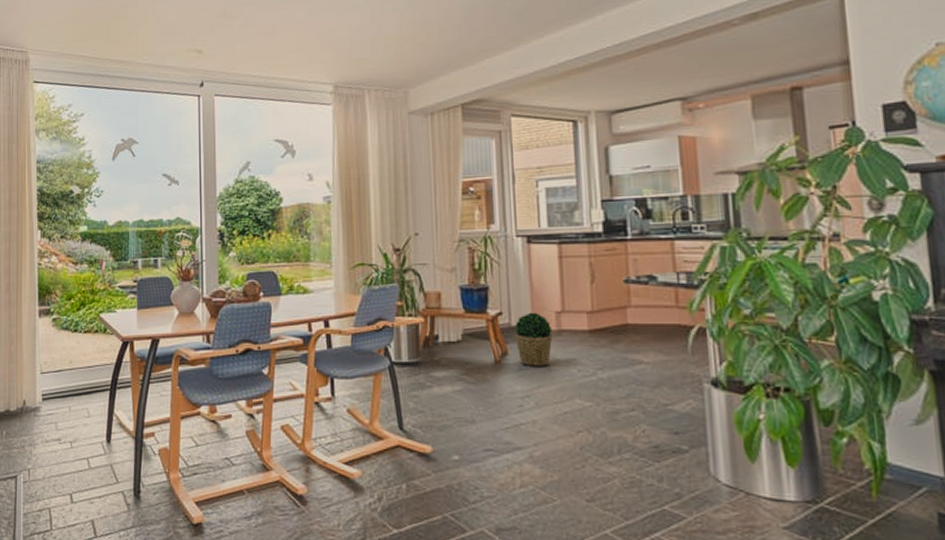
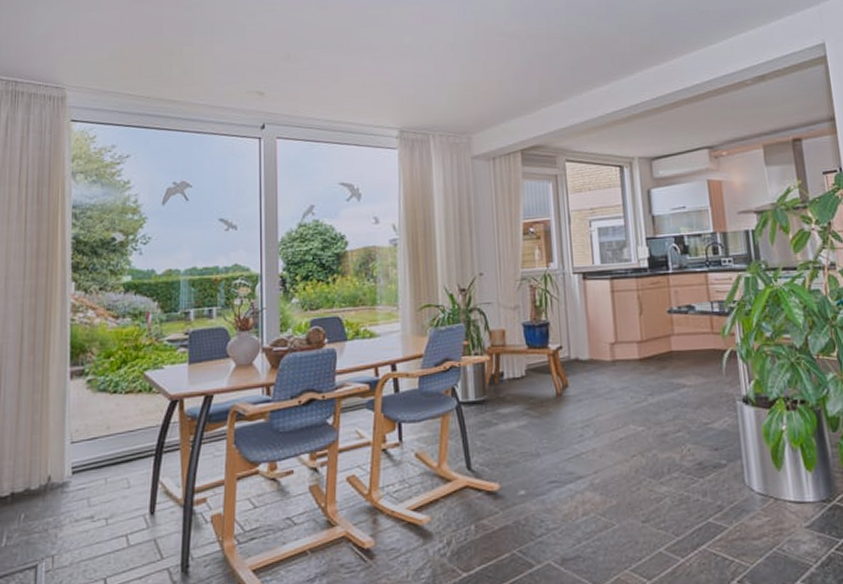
potted plant: present [515,312,553,366] -> none [574,344,608,397]

